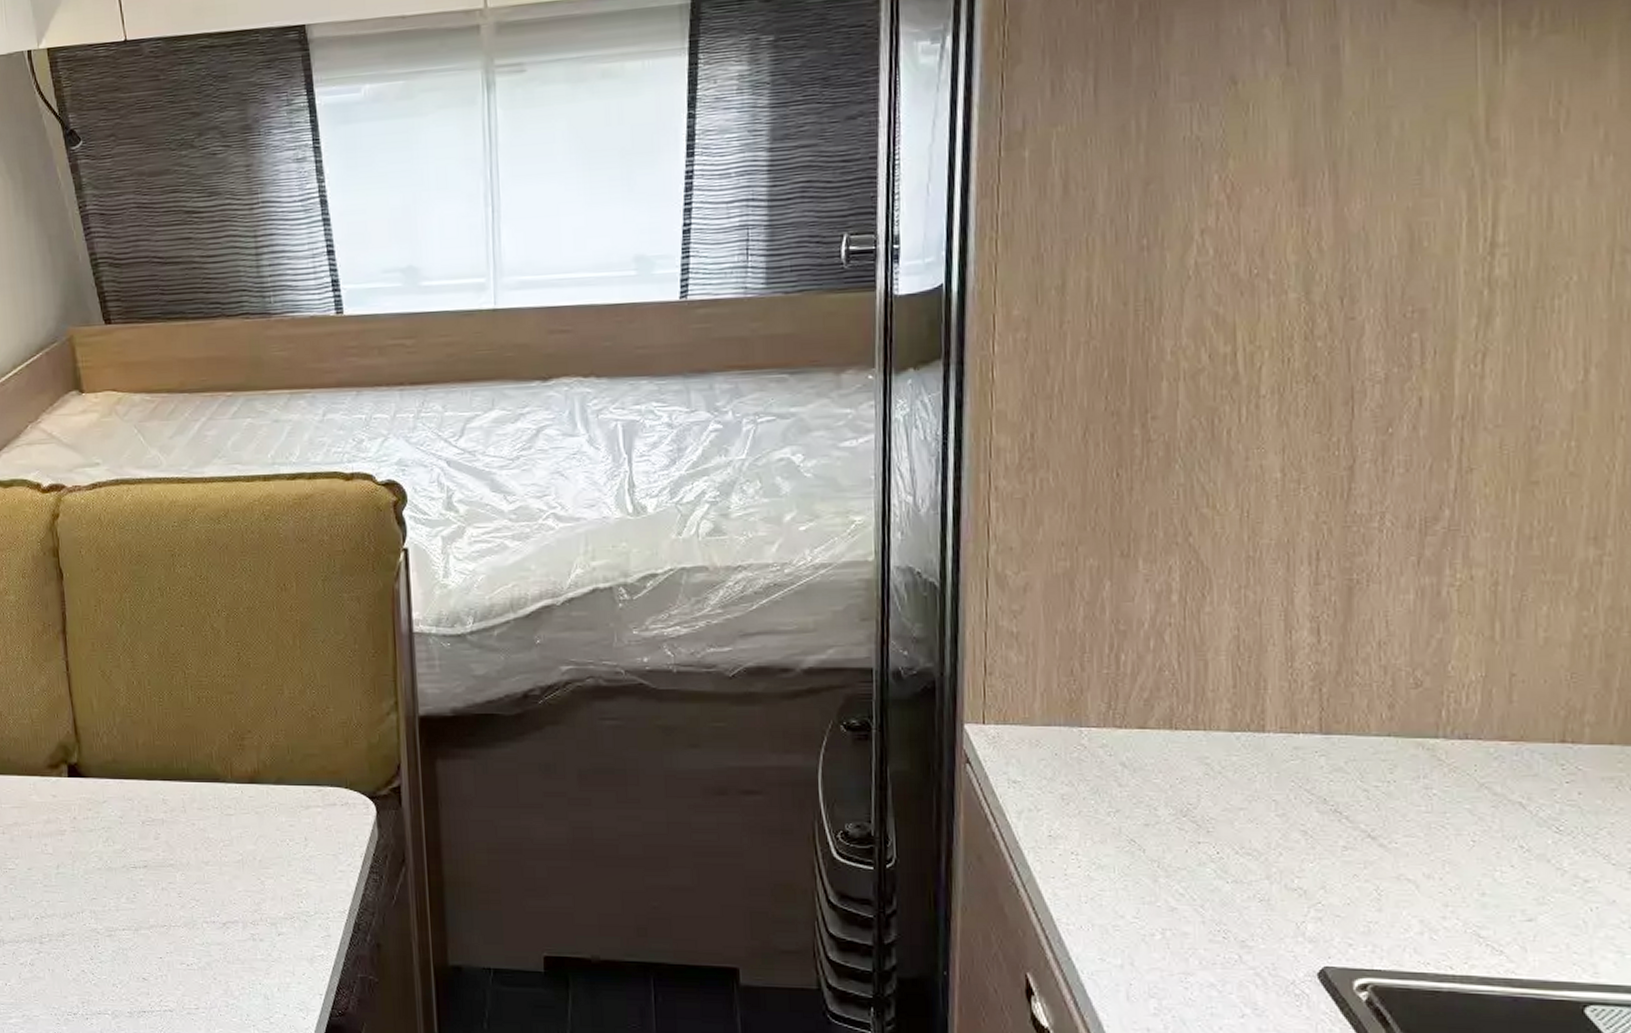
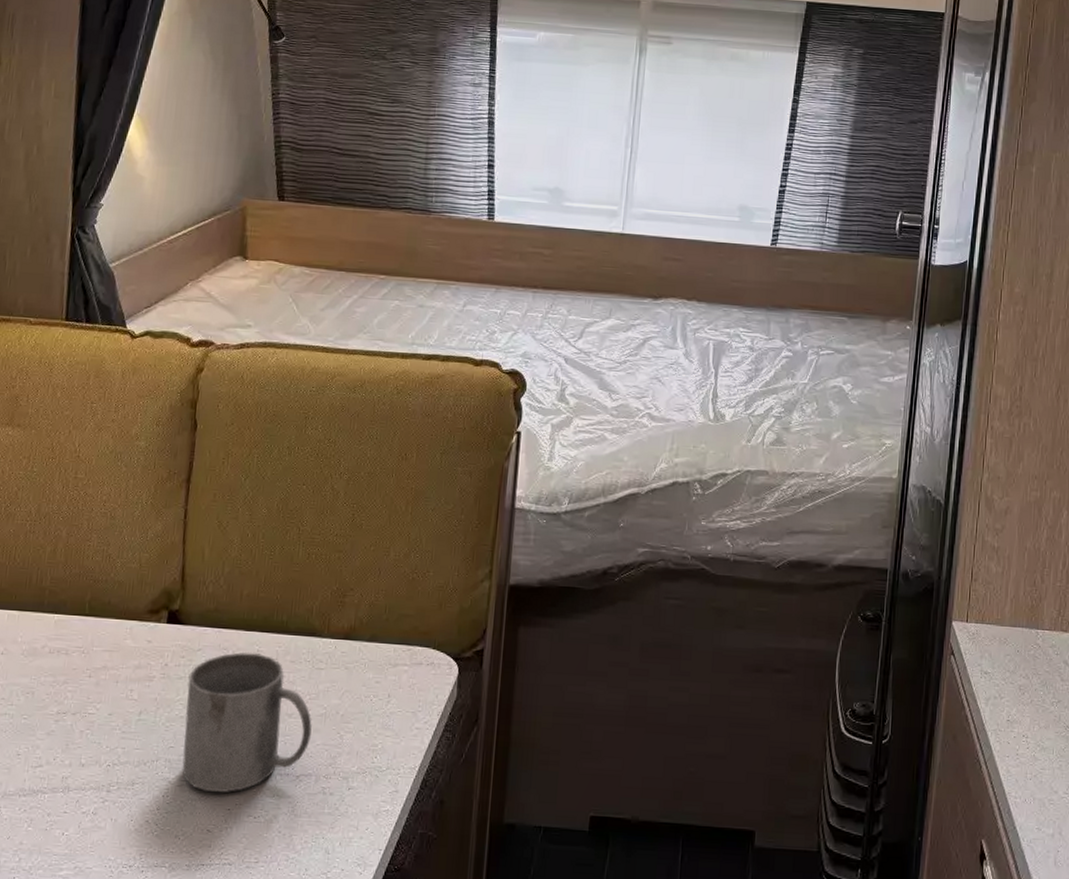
mug: none [98,801,231,942] -> present [182,651,312,793]

